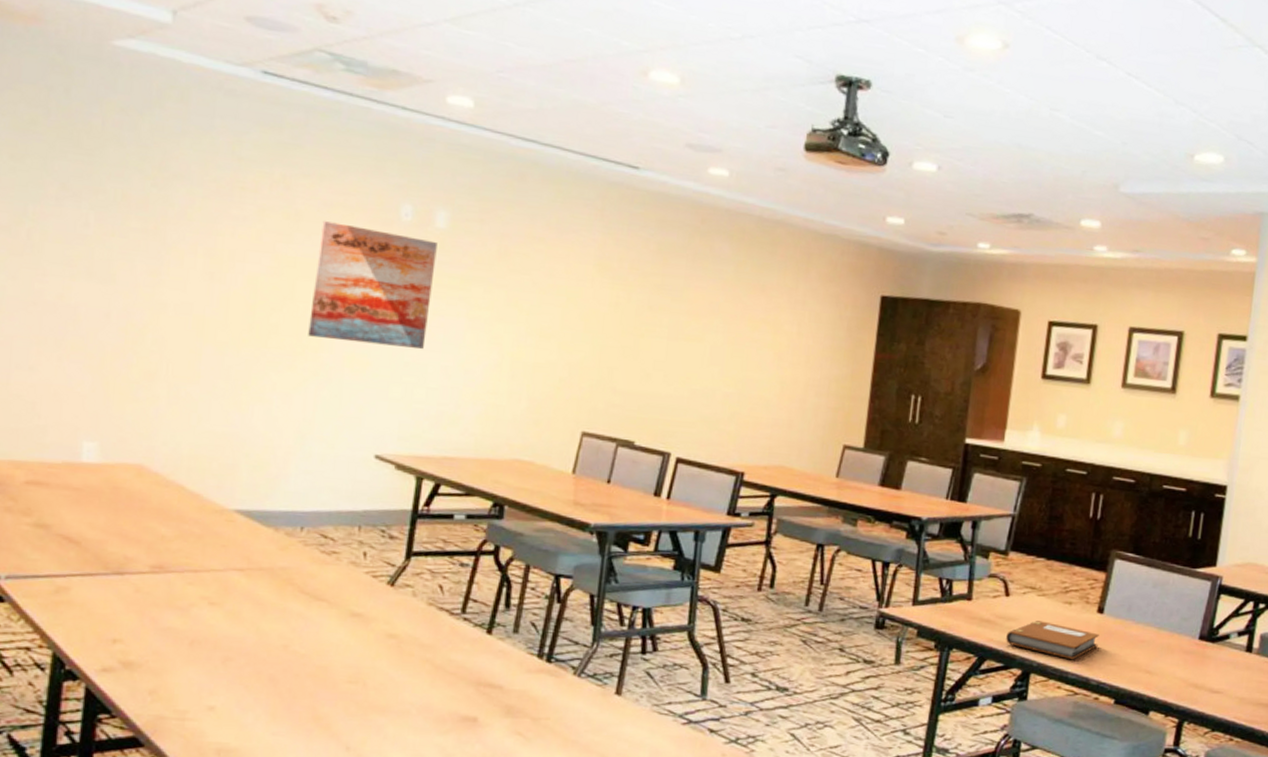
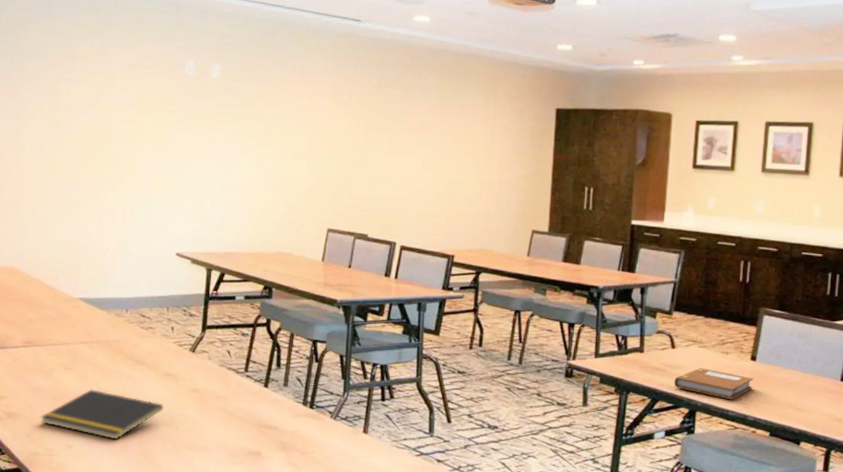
notepad: none [170,631,348,700] -> present [40,388,164,440]
wall art: present [308,220,437,350] -> none [124,78,213,172]

